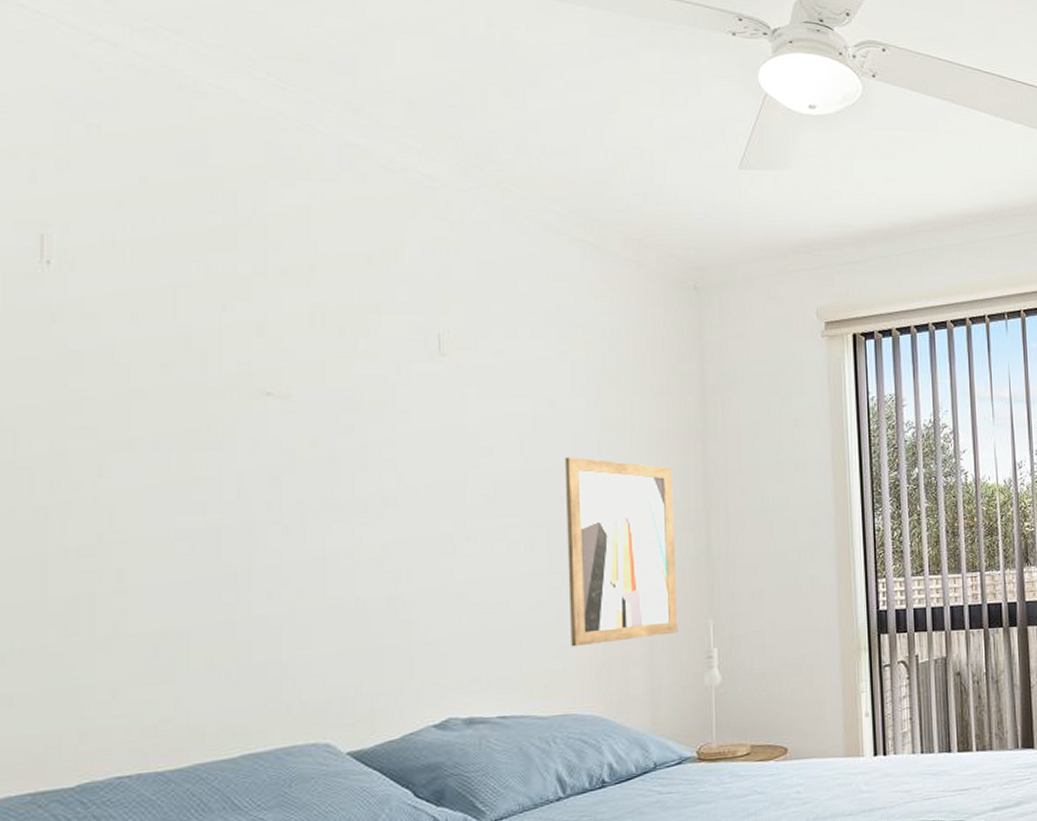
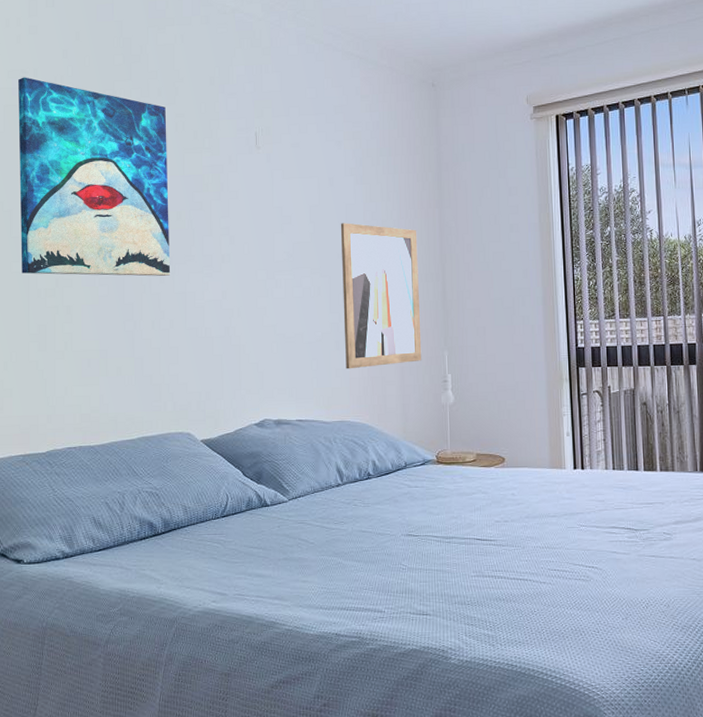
wall art: none [31,232,300,527] -> present [18,77,171,276]

